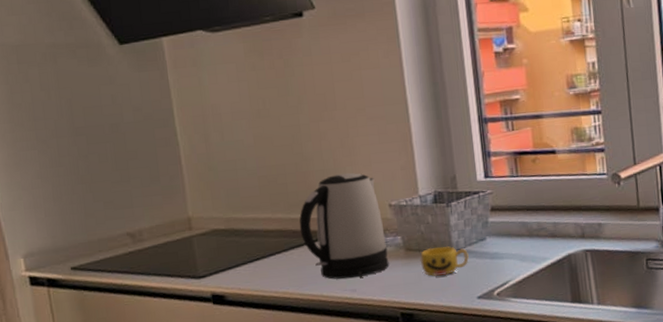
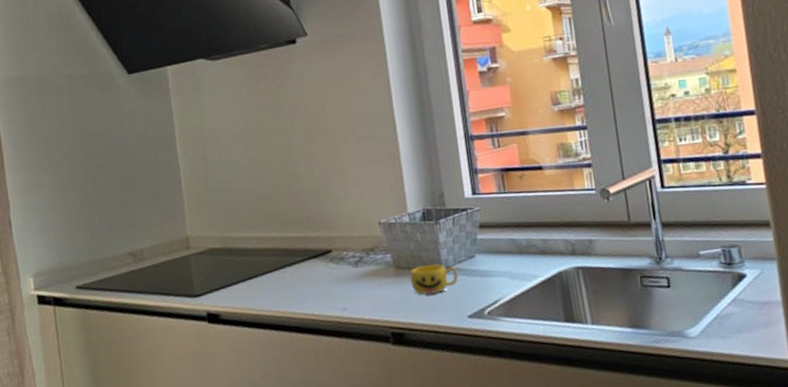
kettle: present [299,172,389,279] -> none [291,191,380,298]

